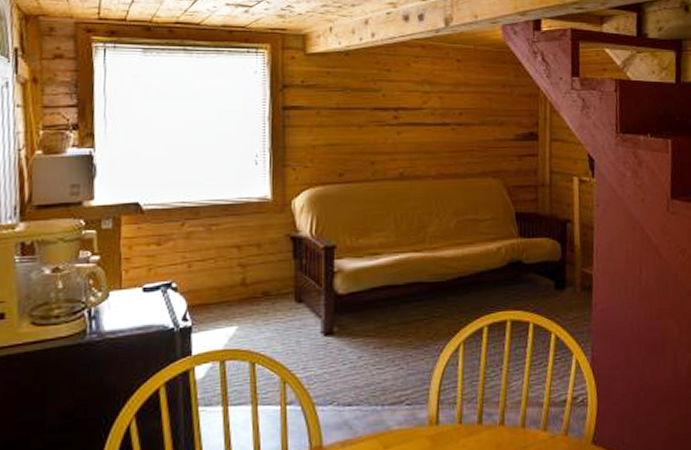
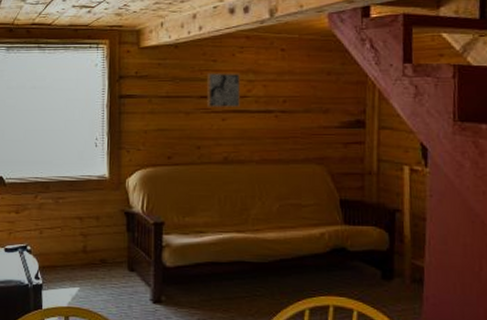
wall art: none [381,83,417,120] -> present [207,73,241,107]

